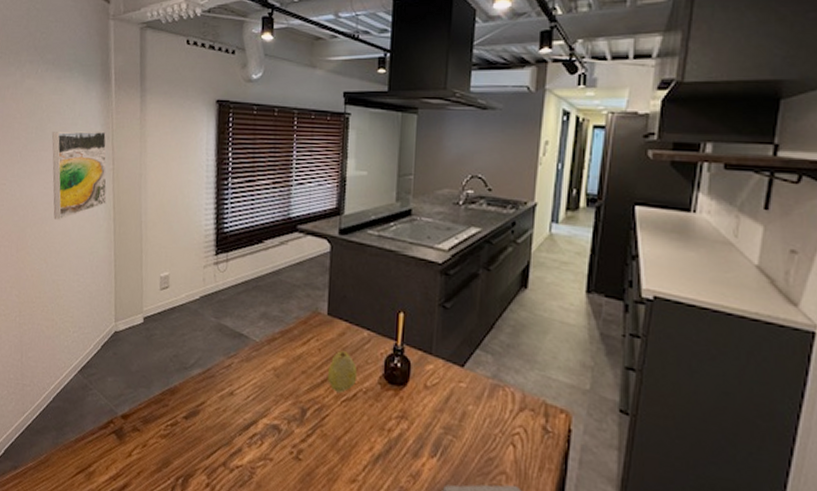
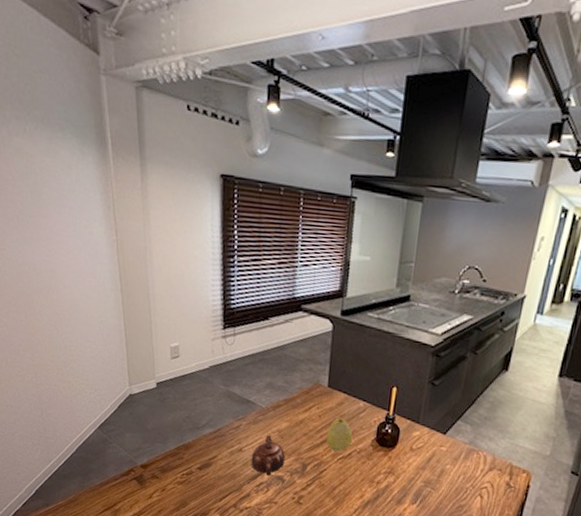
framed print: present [51,131,107,220] -> none [48,197,112,289]
teapot: none [243,374,282,425] -> present [251,435,285,476]

